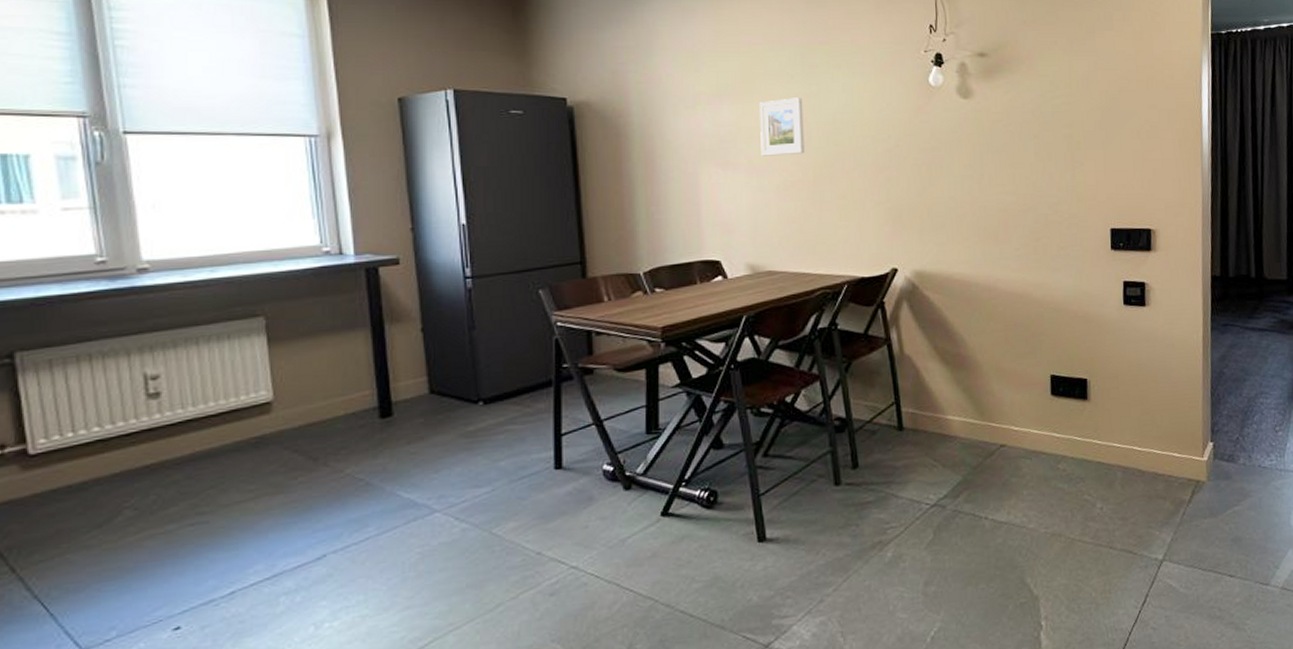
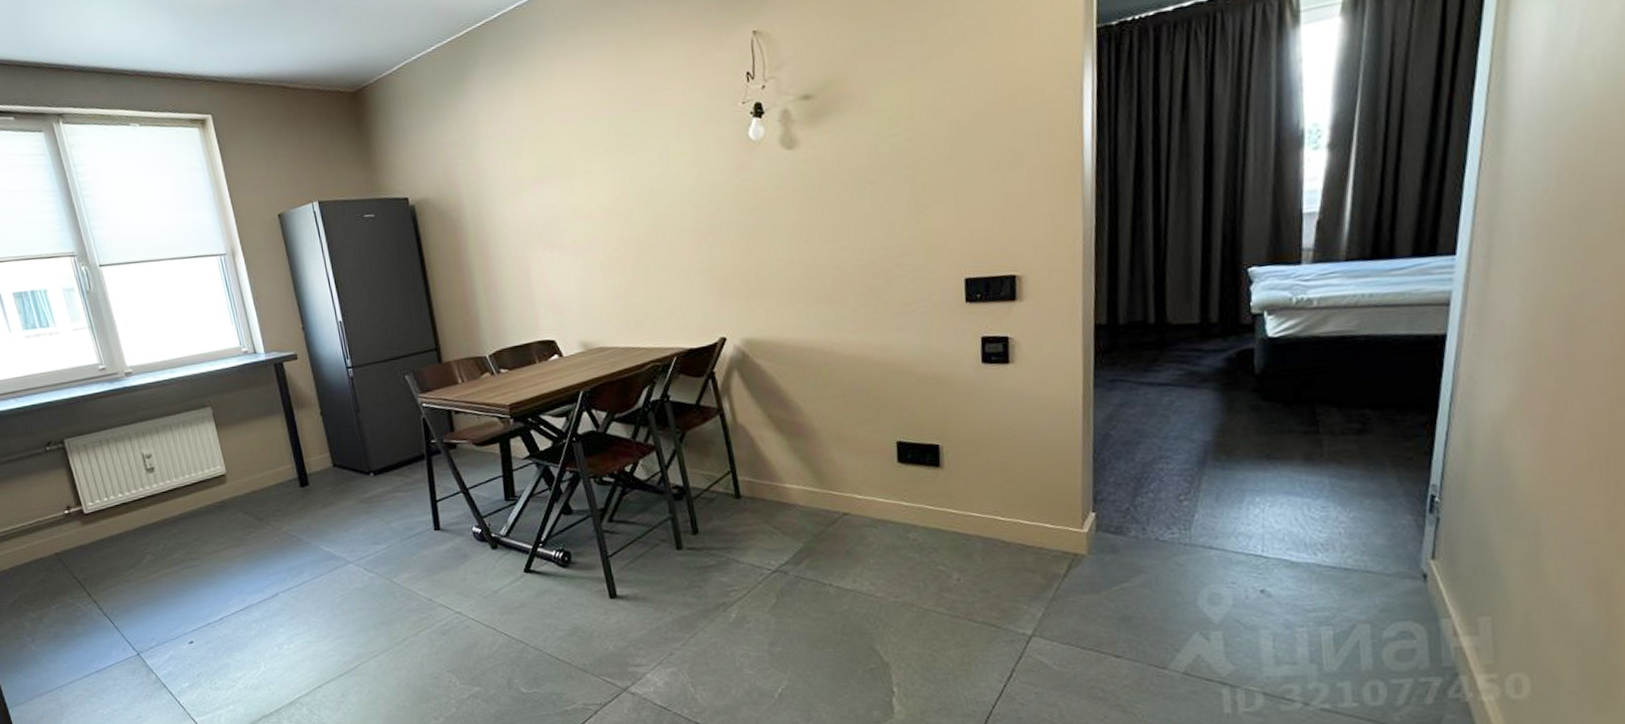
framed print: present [759,98,805,156] -> none [578,170,626,235]

